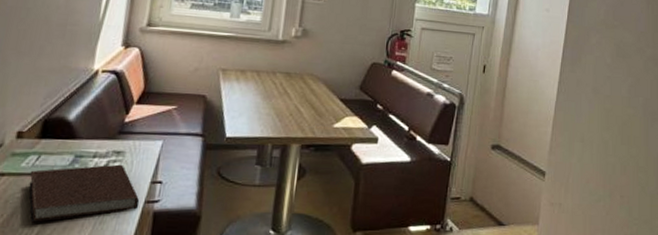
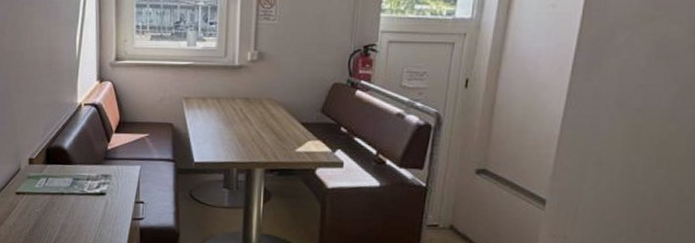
notebook: present [28,164,140,223] -> none [42,186,128,233]

